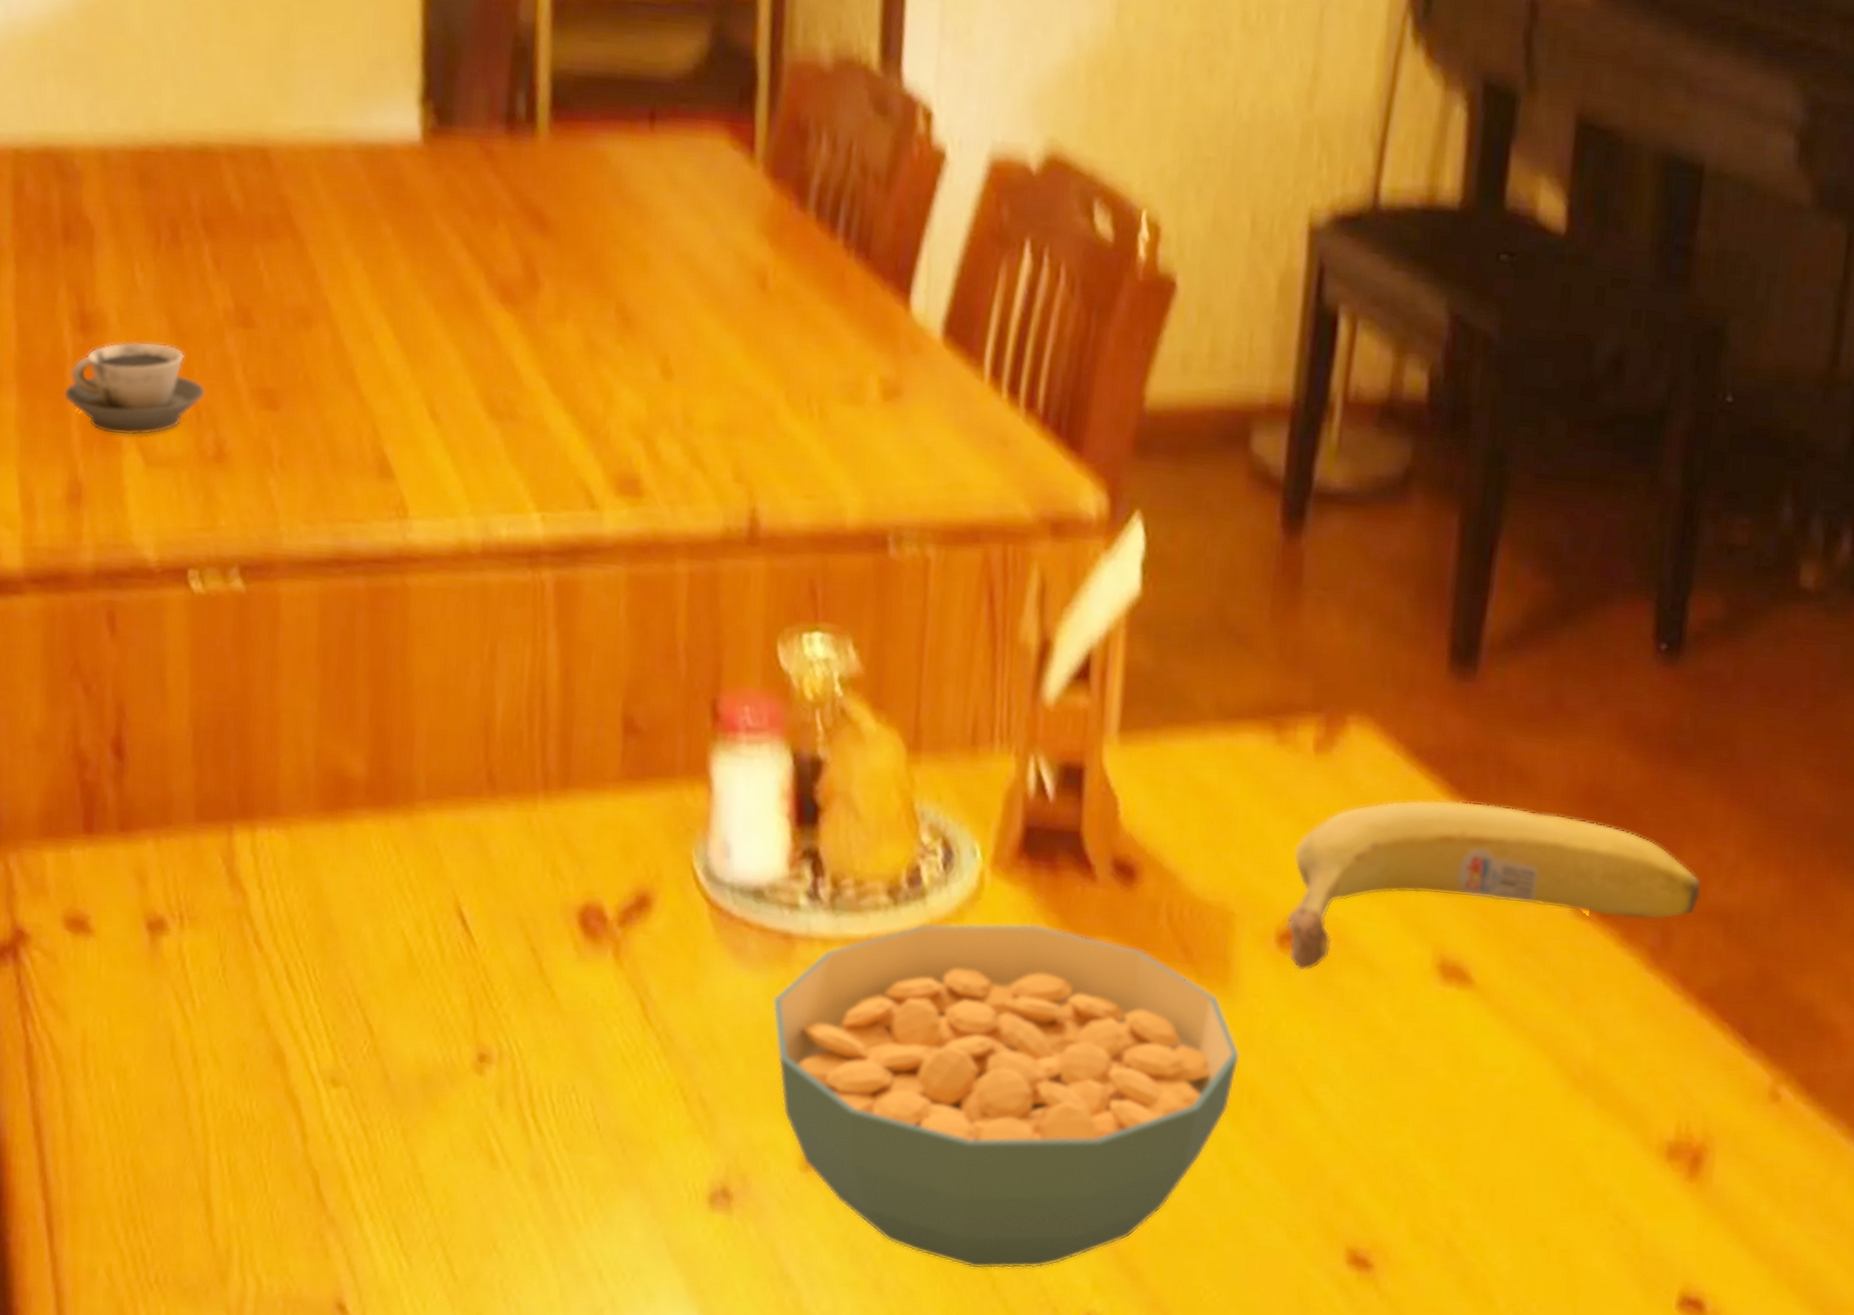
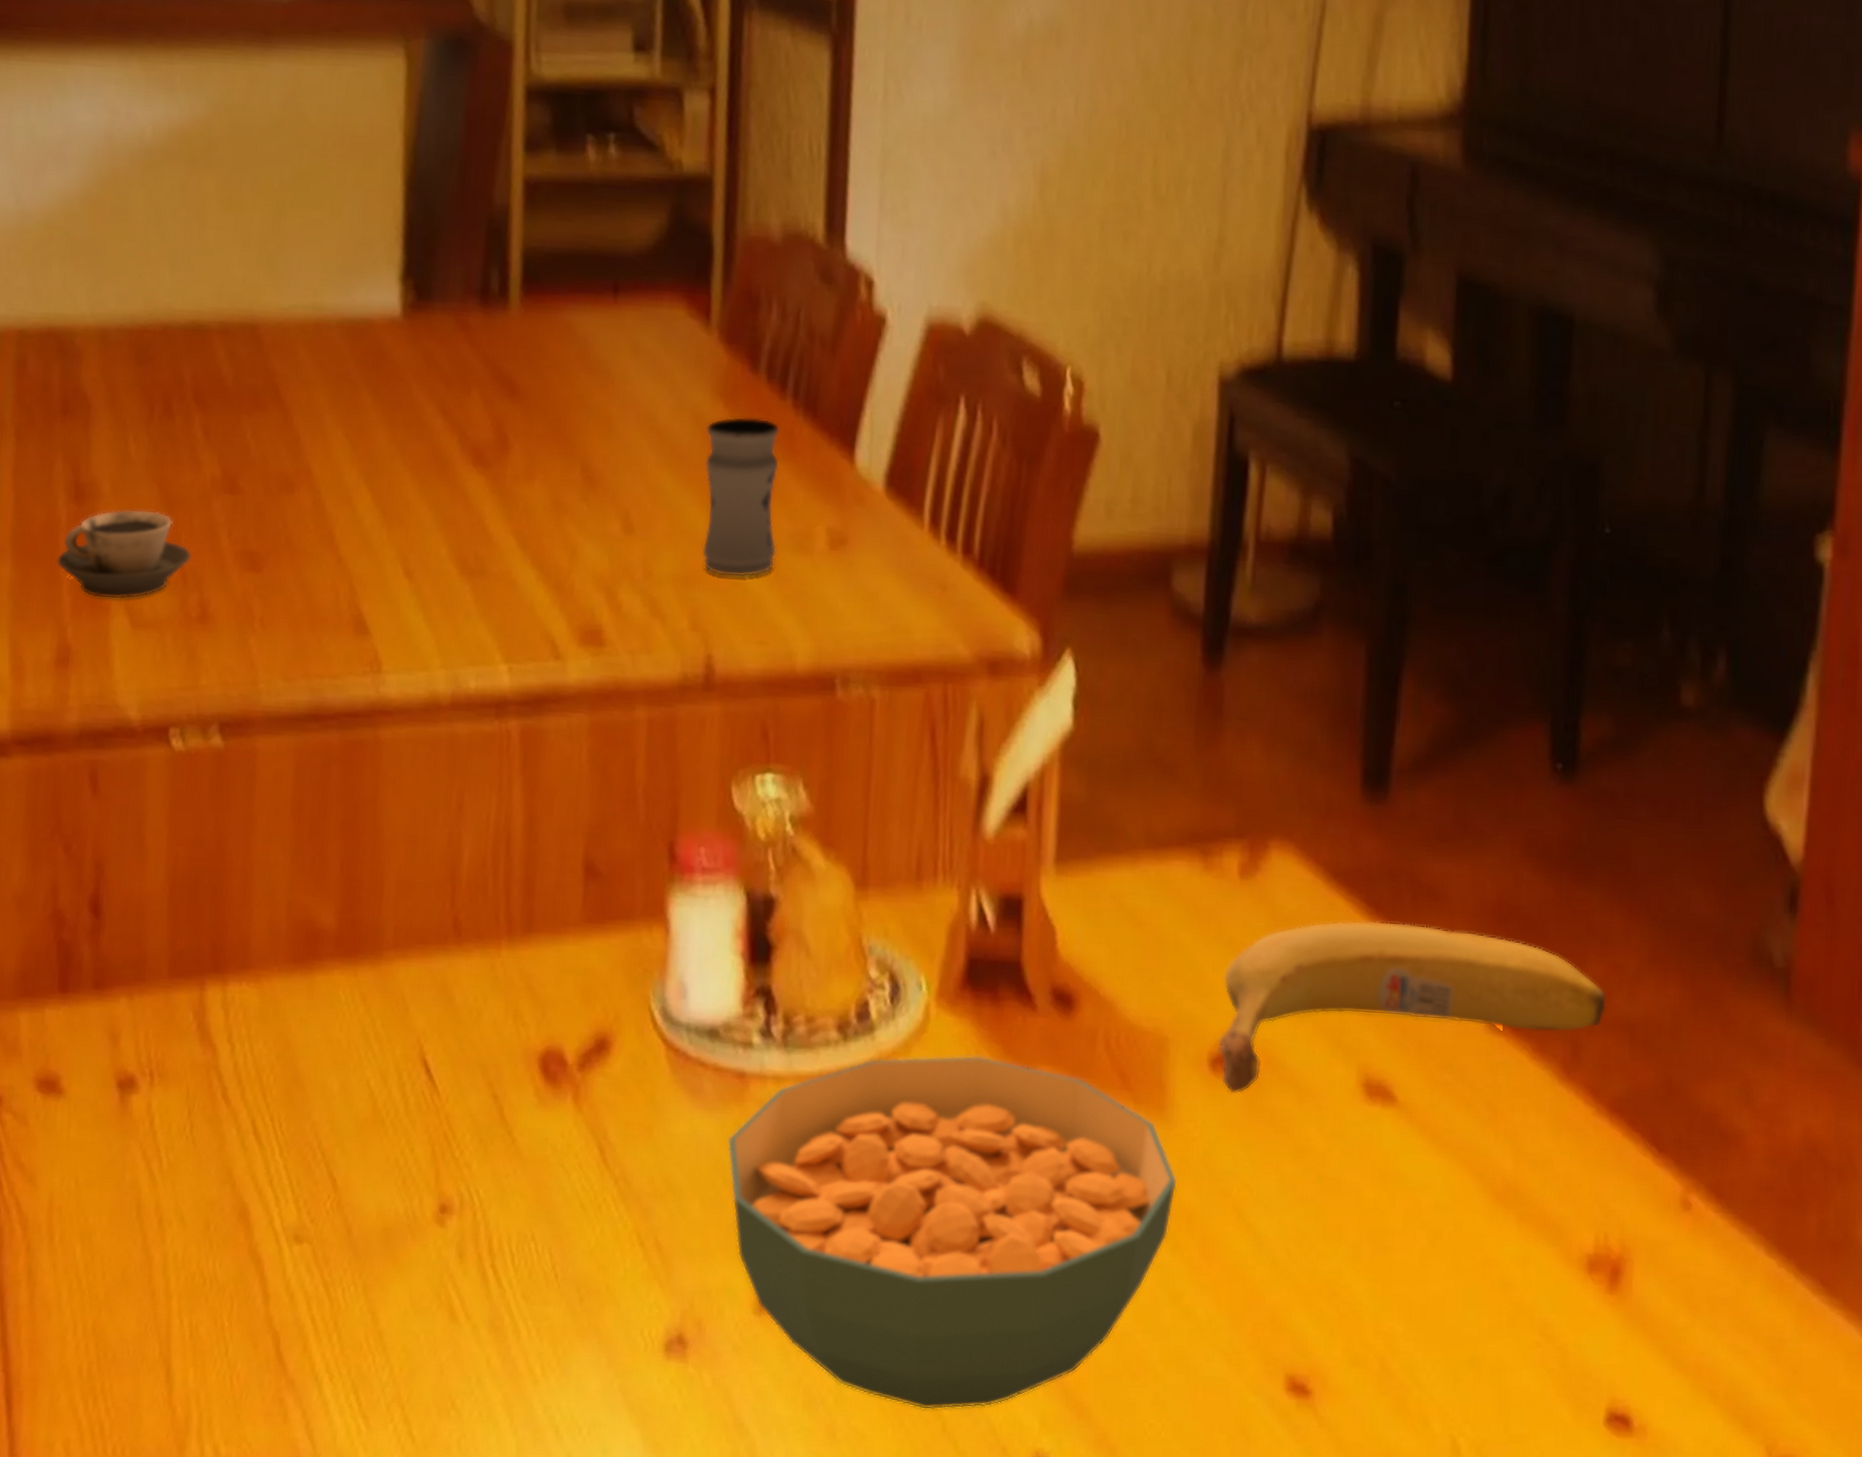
jar: none [746,256,830,428] -> present [702,416,780,578]

